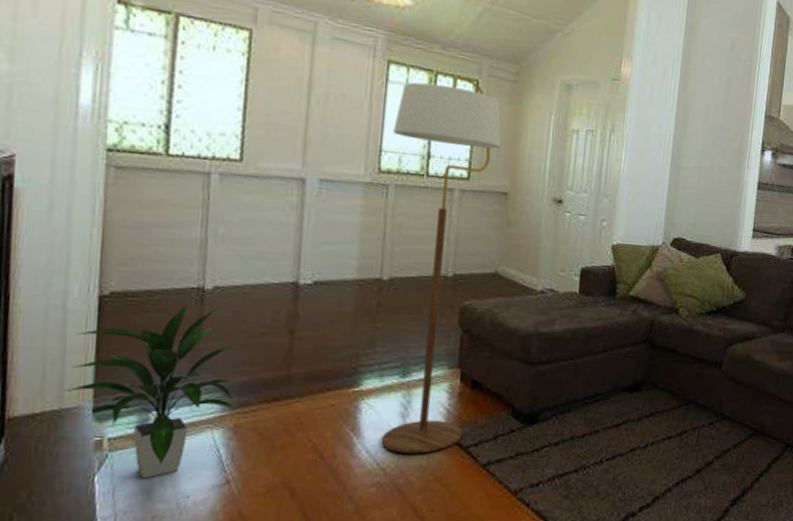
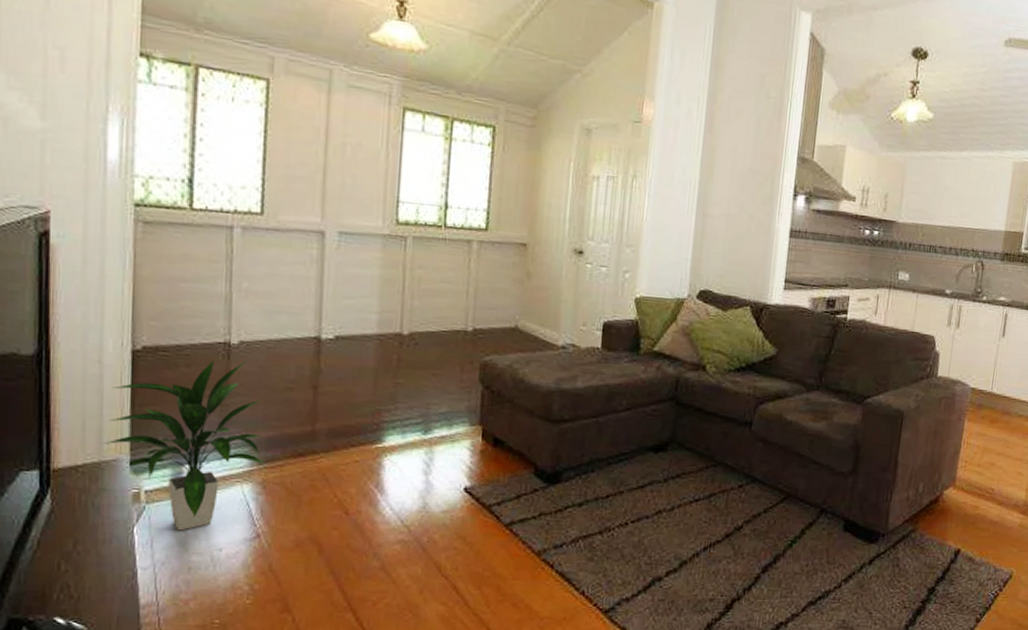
floor lamp: present [381,74,502,454] -> none [404,120,520,512]

